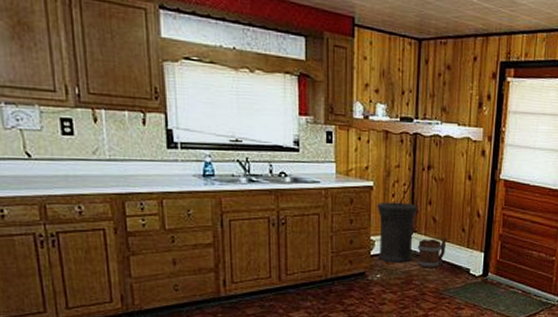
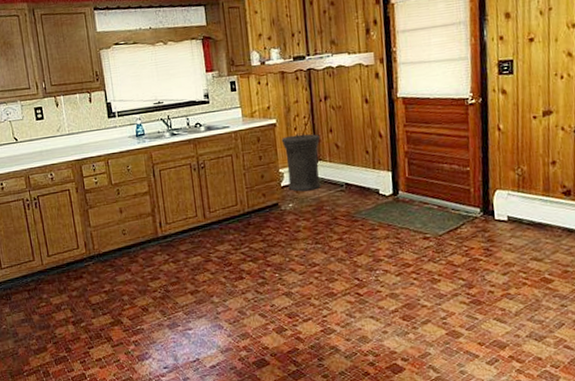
bucket: present [417,237,447,268] -> none [324,161,352,194]

